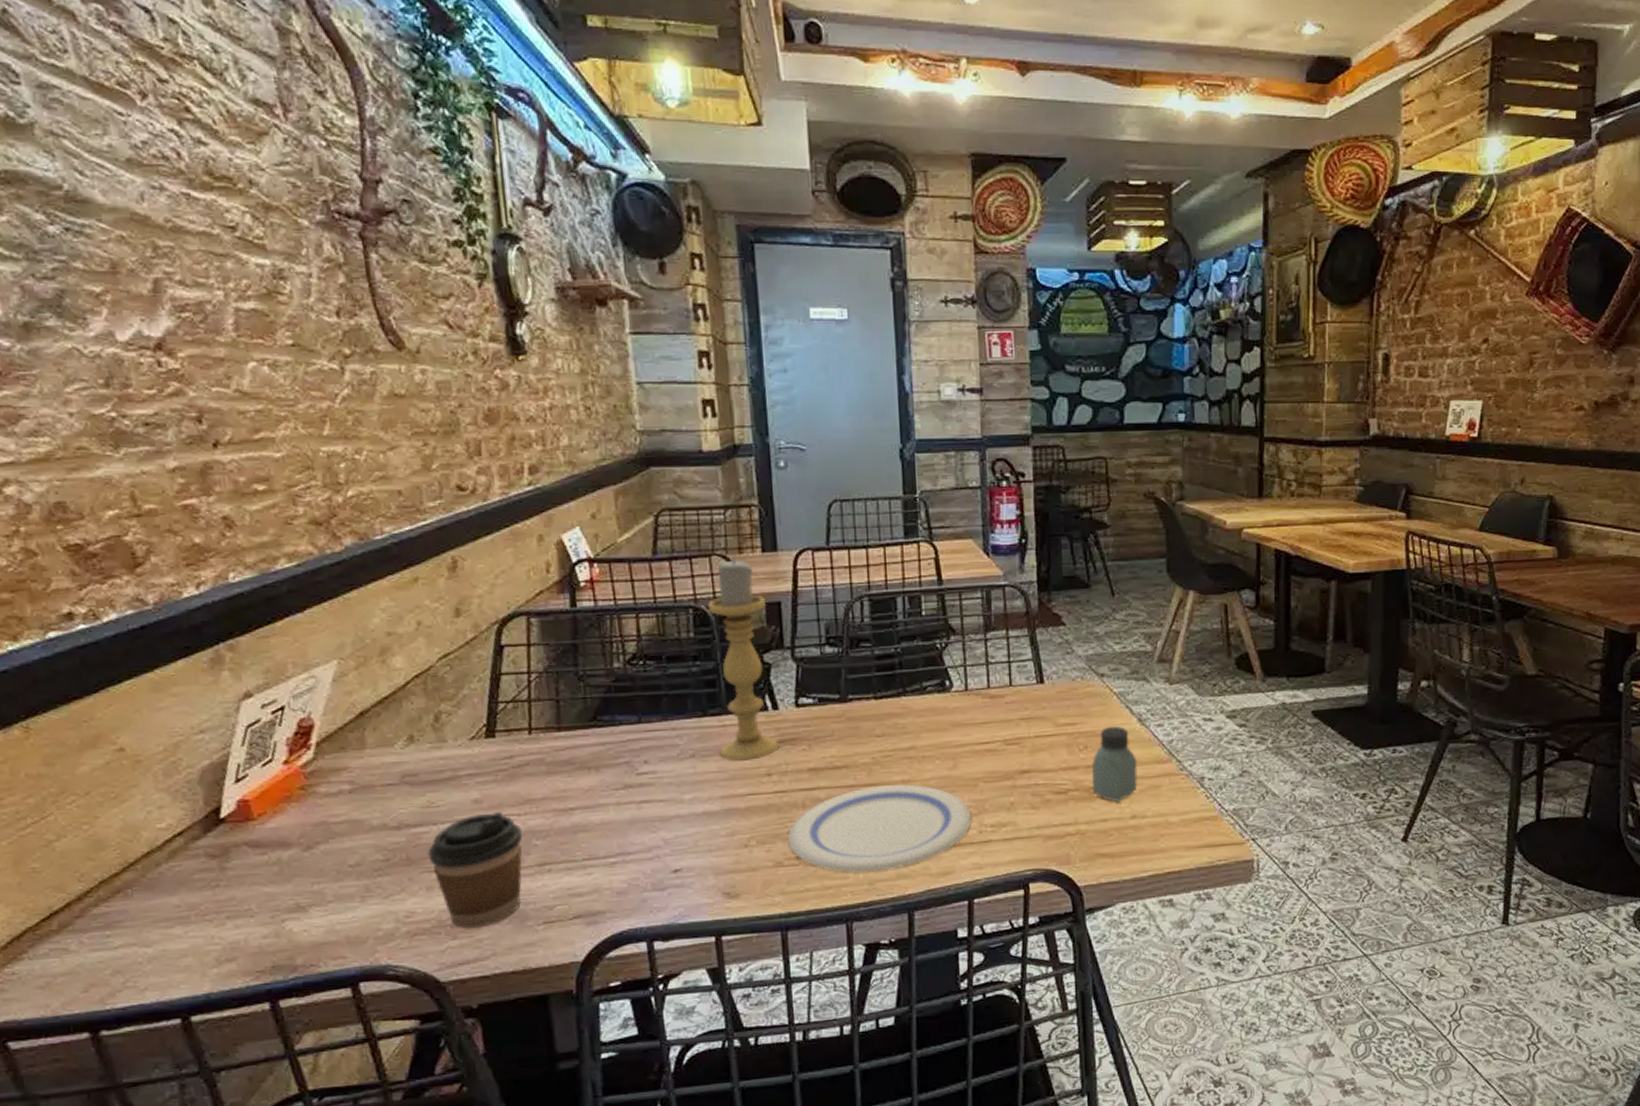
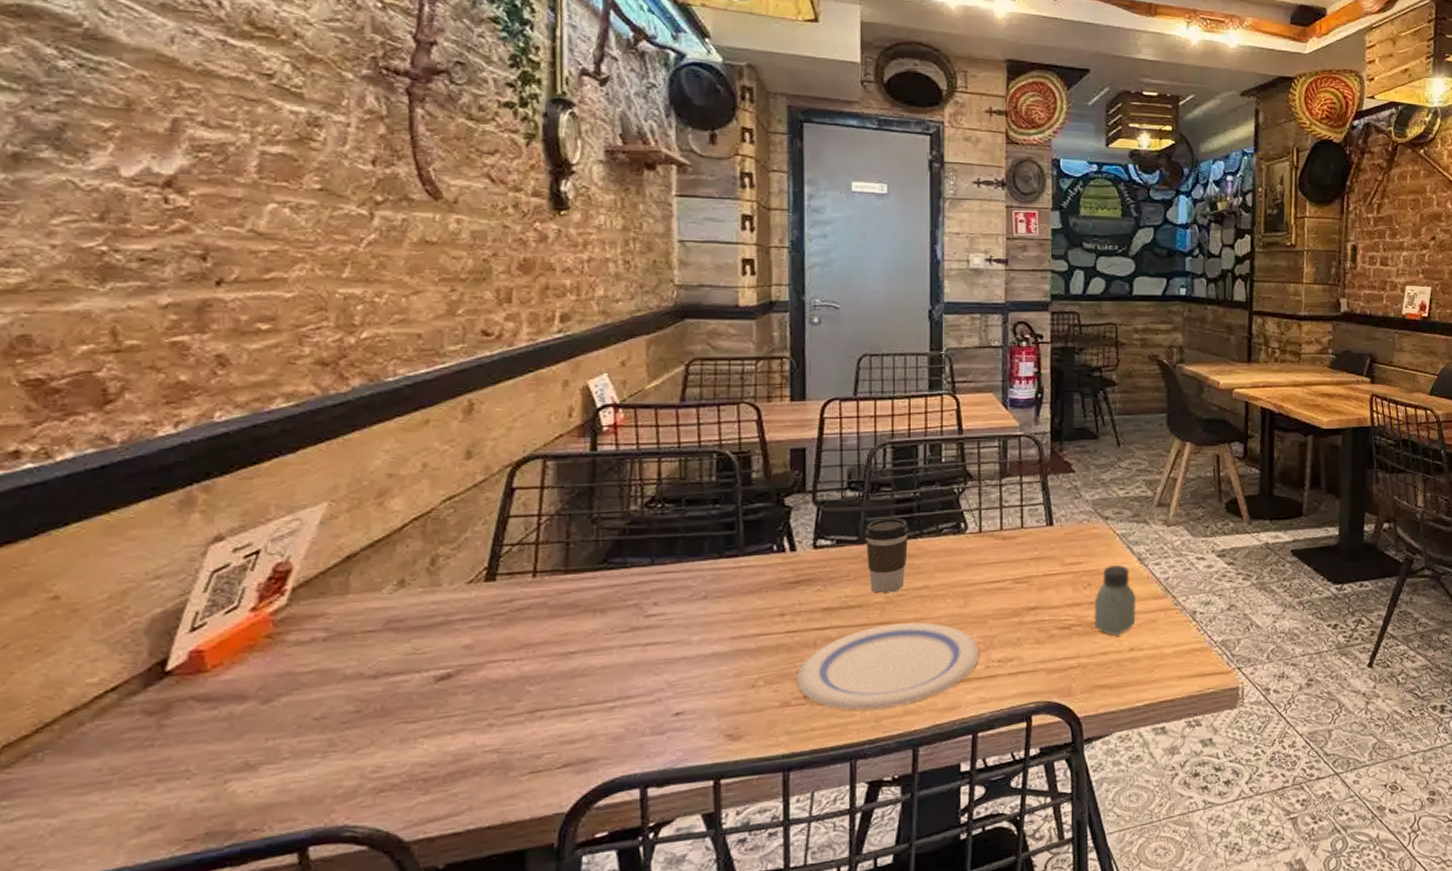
coffee cup: present [428,812,523,928] -> none [406,658,516,782]
candle holder: present [707,558,779,761] -> none [732,406,794,602]
coffee cup: none [846,675,892,754] -> present [865,518,909,593]

